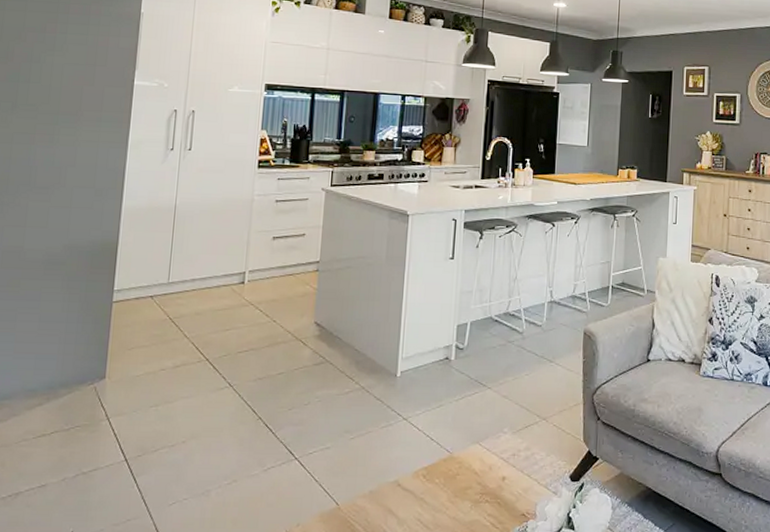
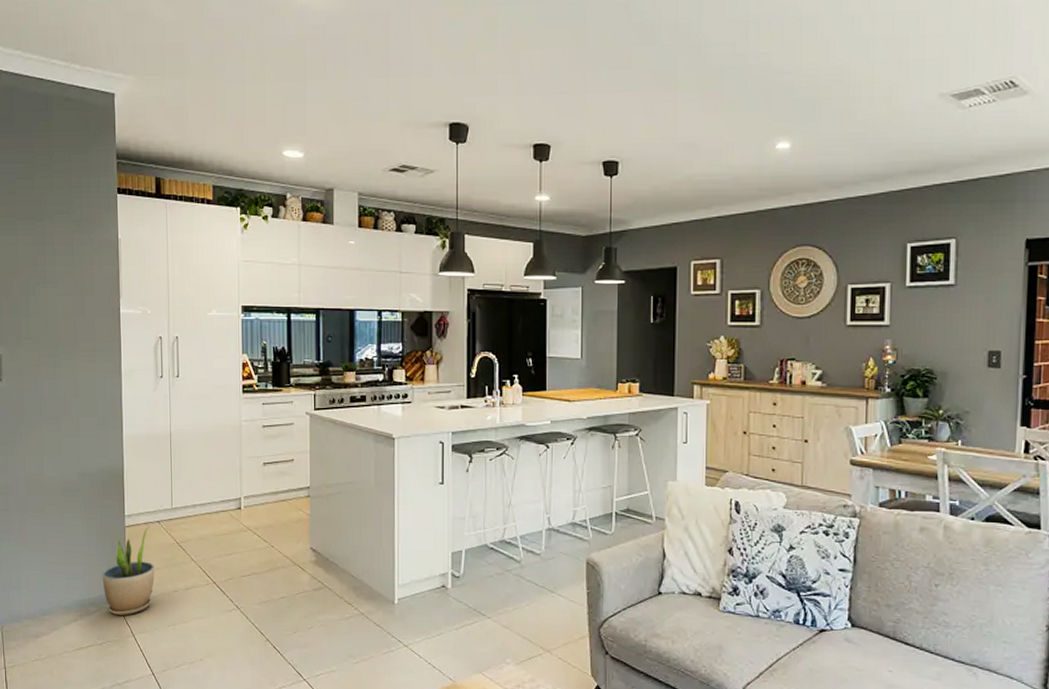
potted plant: none [78,301,142,397] -> present [102,525,155,616]

